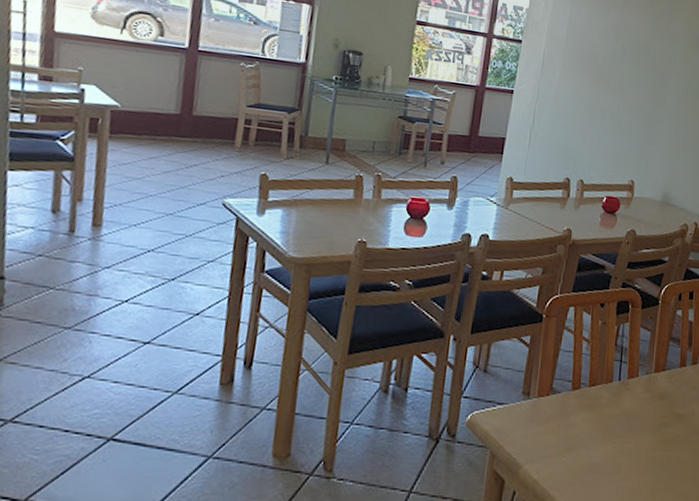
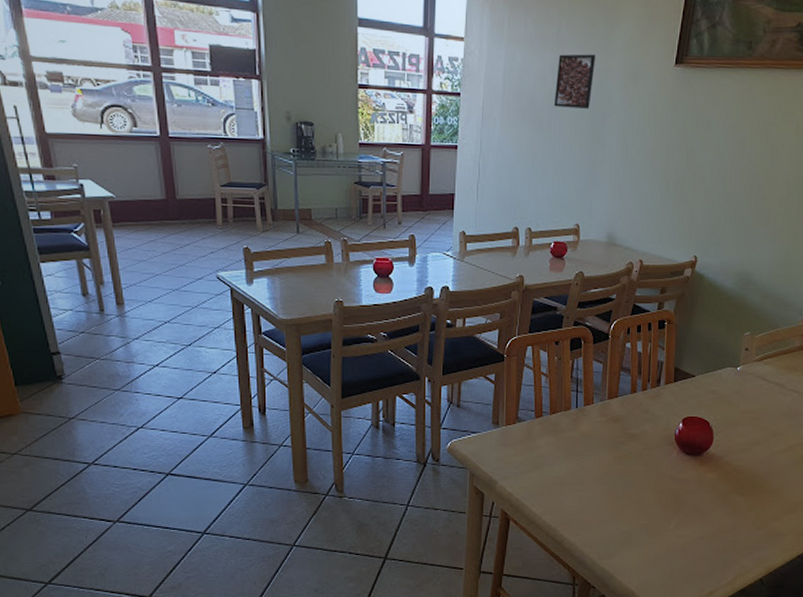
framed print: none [616,15,660,69] -> present [554,54,595,109]

